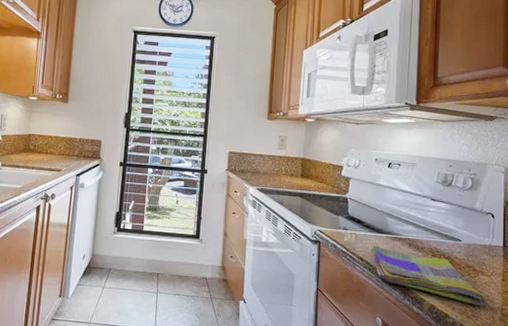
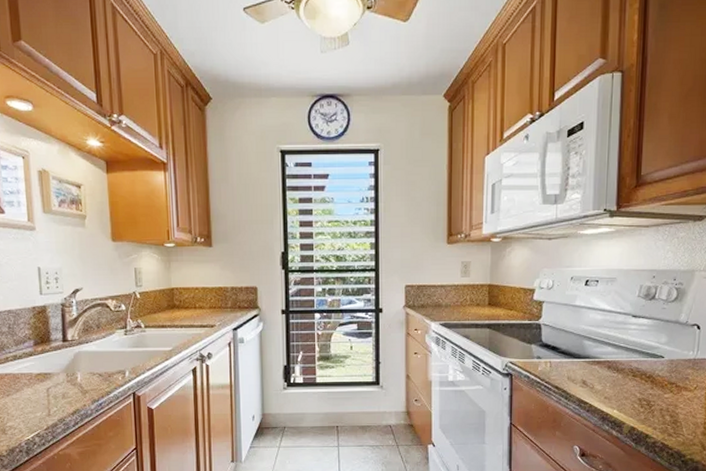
dish towel: present [372,245,487,306] -> none [569,372,690,422]

